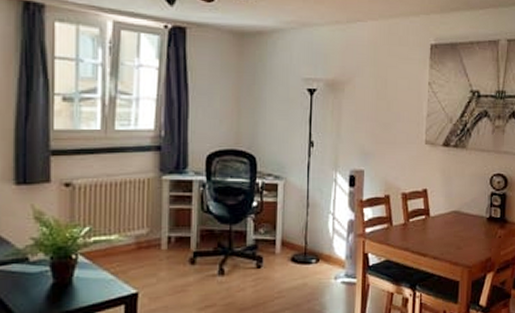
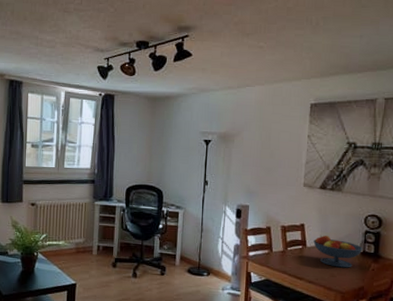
fruit bowl: none [437,201,489,238] -> present [313,235,363,268]

